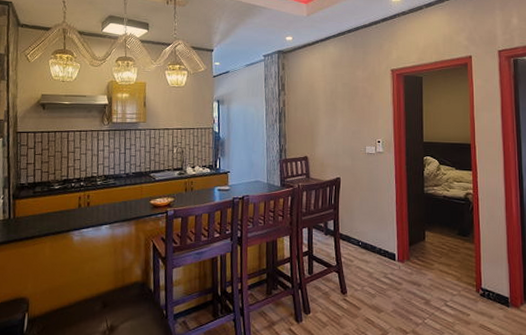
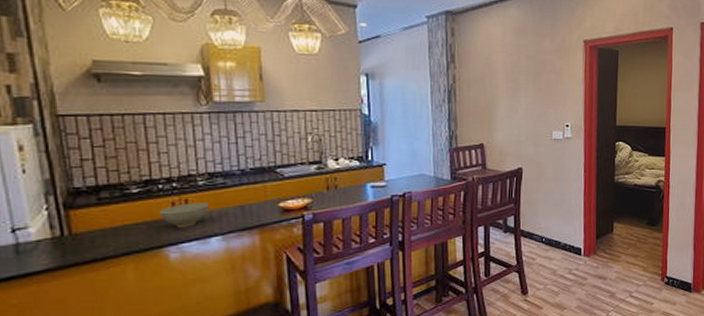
bowl: none [70,198,103,217] -> present [159,203,208,229]

